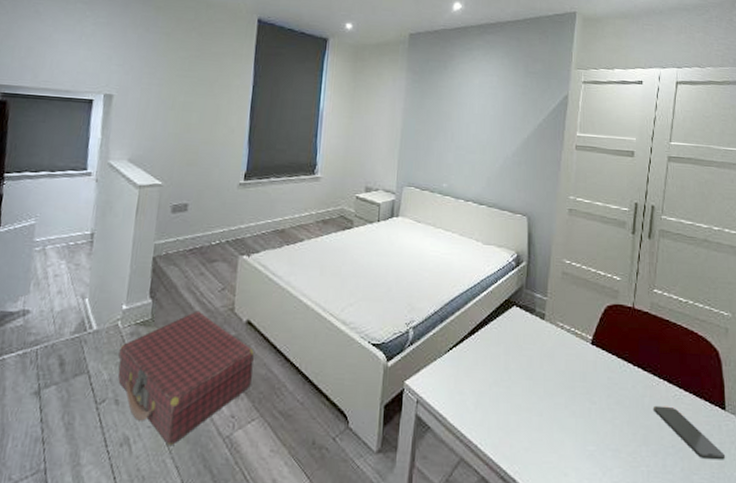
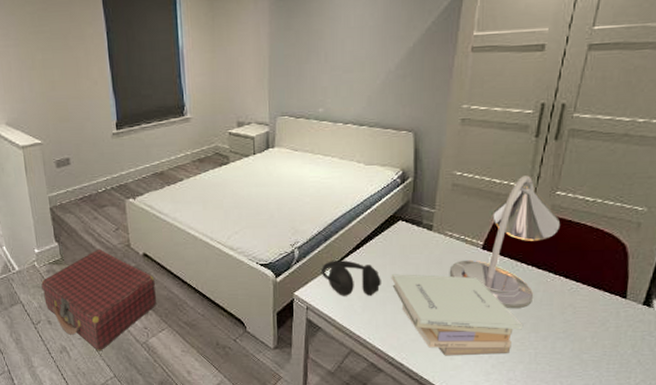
headphones: none [435,345,495,392] -> present [322,260,381,297]
books: none [504,366,634,472] -> present [391,274,524,356]
table lamp: none [561,270,660,415] -> present [449,175,561,308]
phone: present [654,405,726,460] -> none [546,298,621,341]

